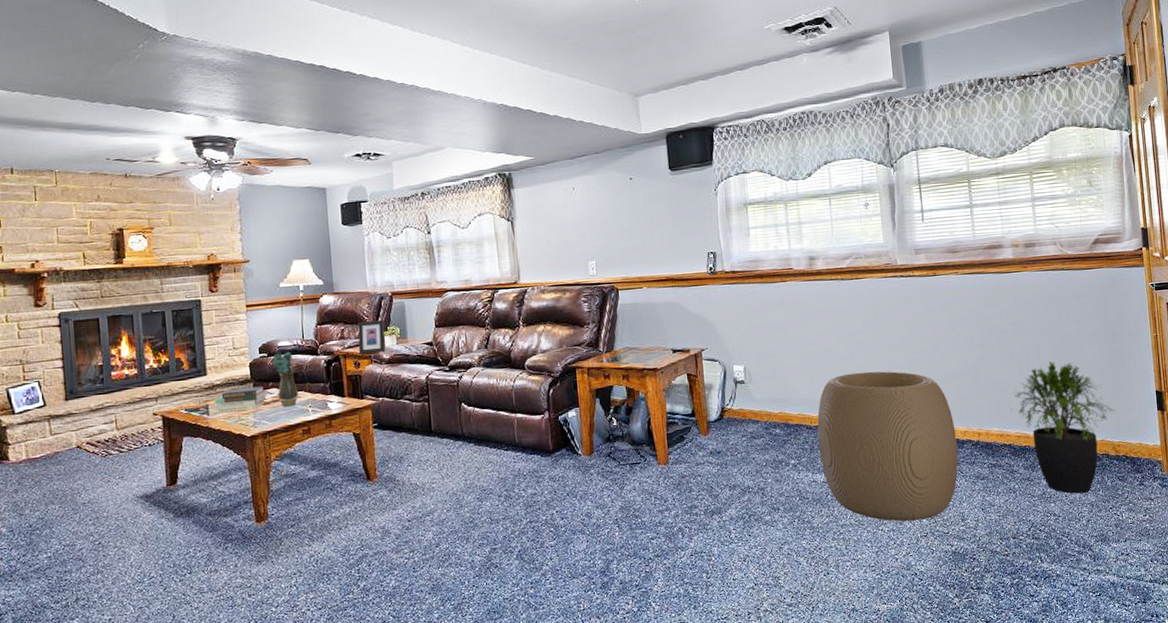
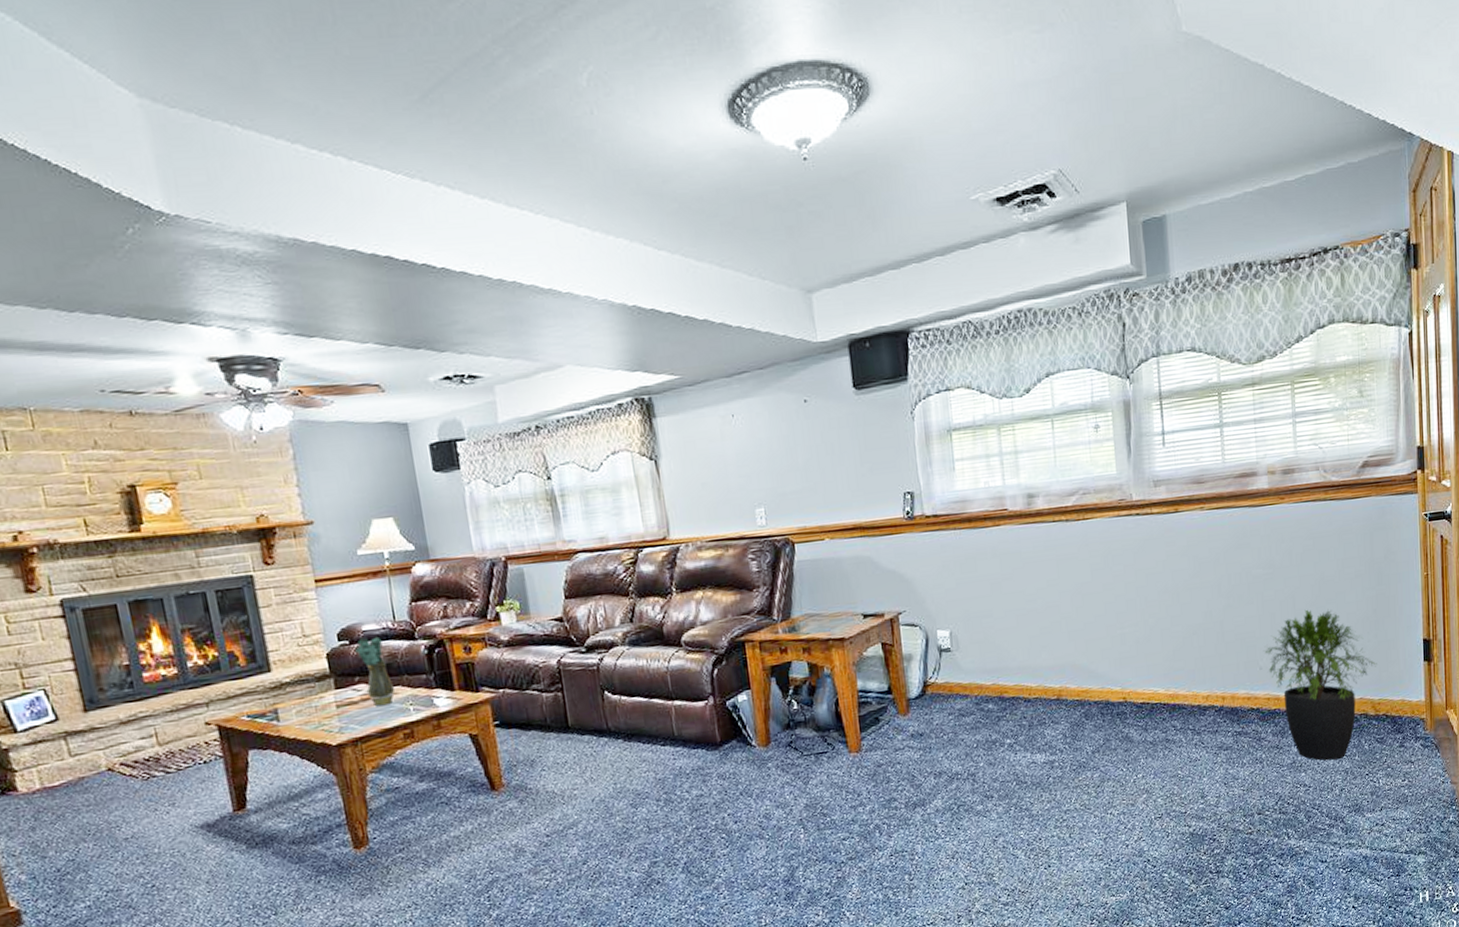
books: present [213,386,269,414] -> none [284,682,356,720]
picture frame: present [358,320,386,354] -> none [464,592,503,636]
pouf: present [817,371,958,521] -> none [1037,629,1199,803]

